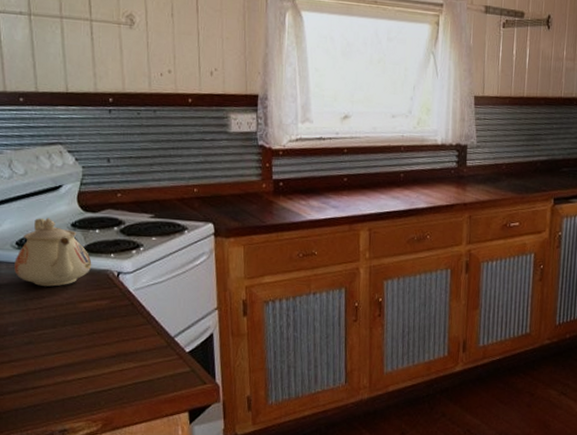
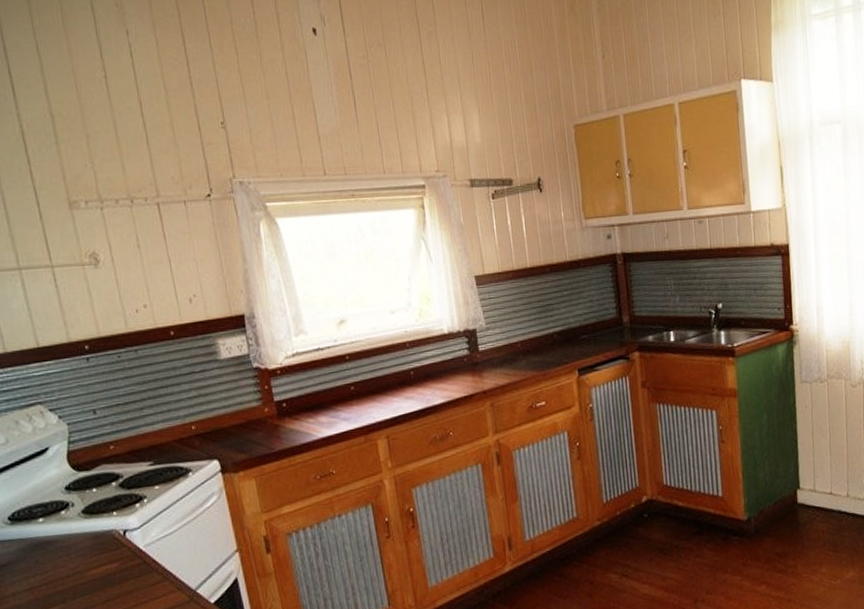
teapot: present [14,217,92,287] -> none [9,485,95,560]

